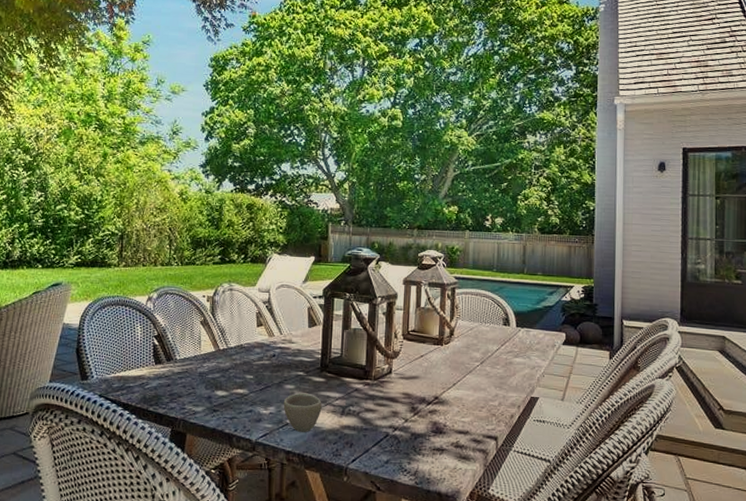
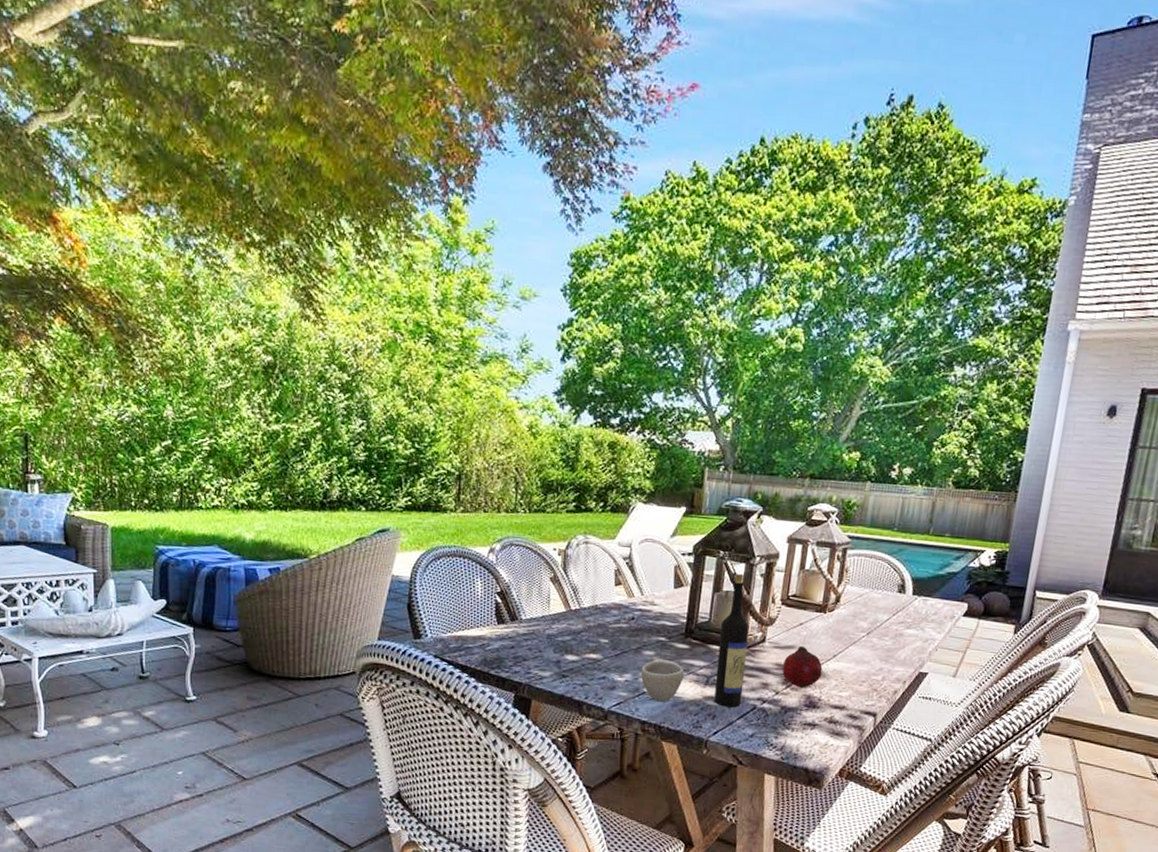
wine bottle: none [350,313,377,436] -> present [714,574,750,708]
fruit: none [409,375,445,415] -> present [782,645,823,688]

